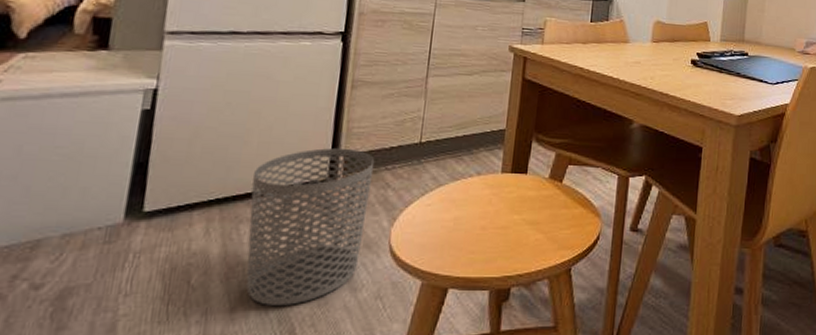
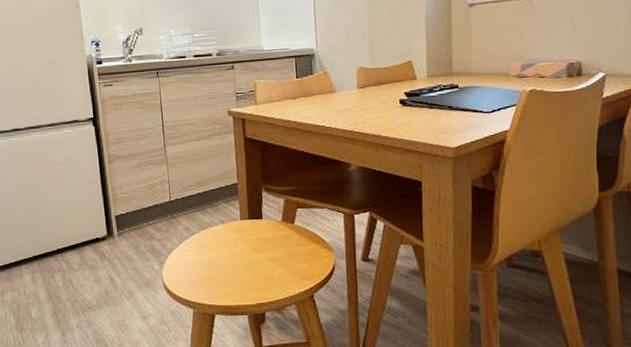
waste bin: present [246,147,375,305] -> none [55,210,143,331]

